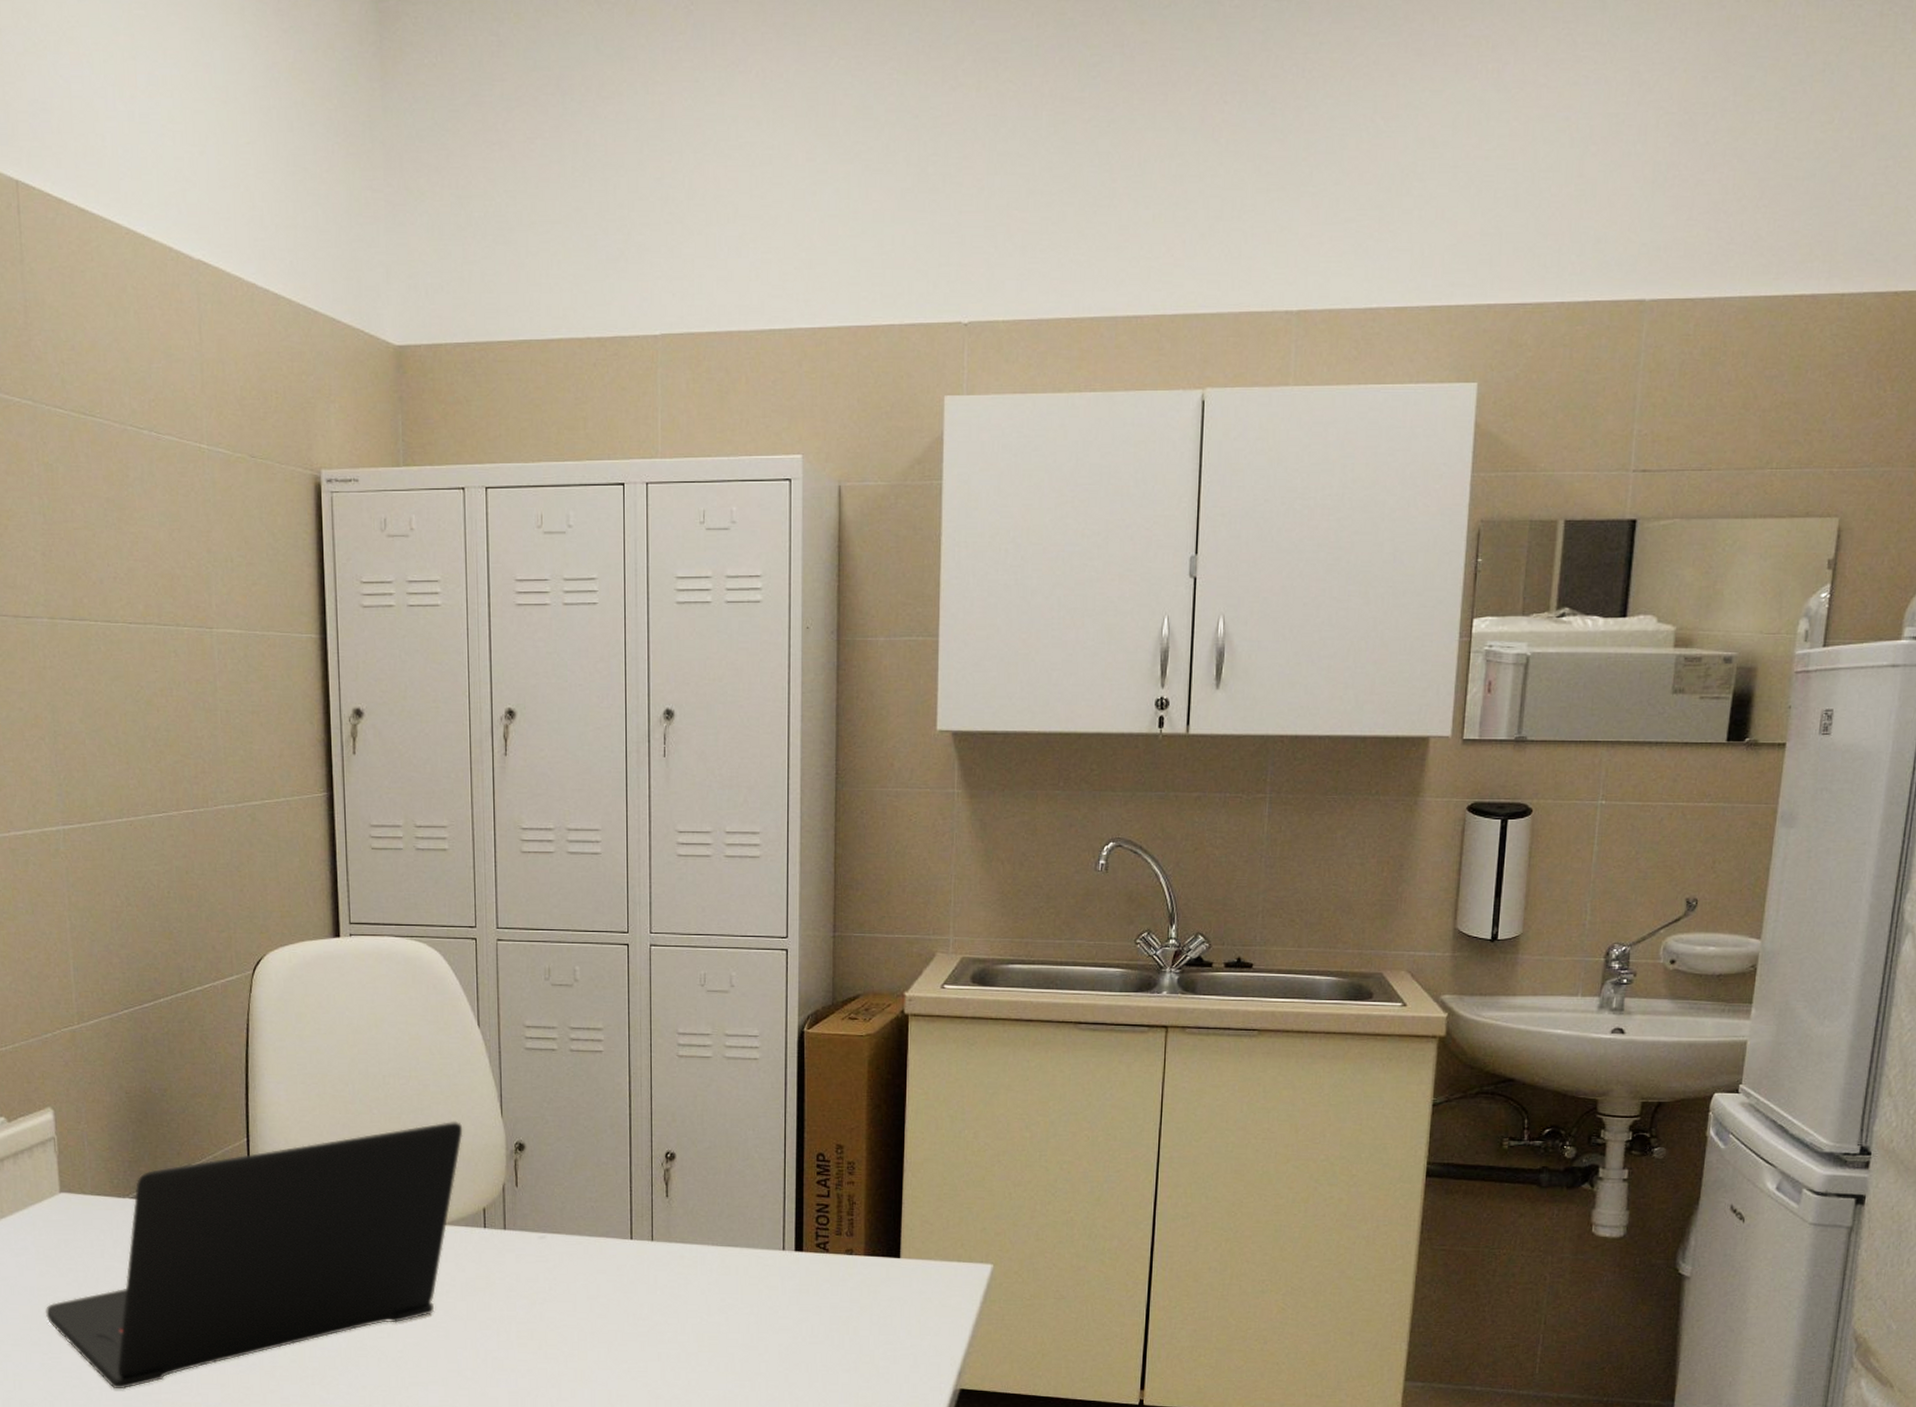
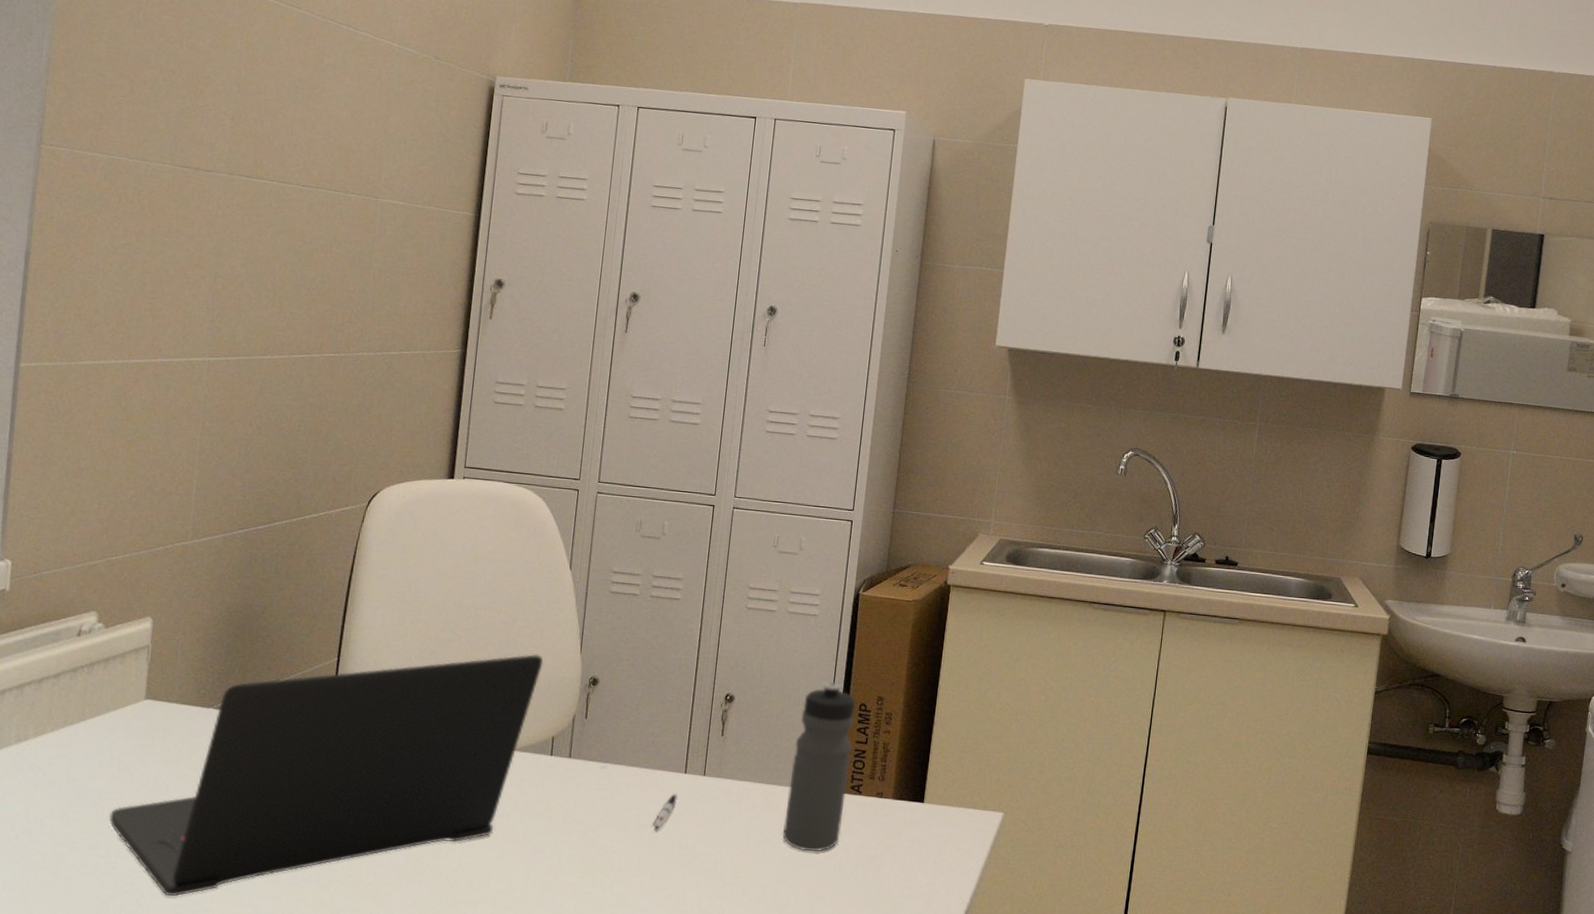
pen: none [603,1260,627,1302] -> present [653,792,678,831]
water bottle: none [746,1132,814,1316] -> present [783,682,856,851]

